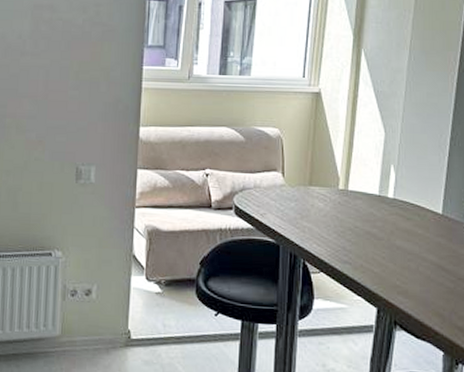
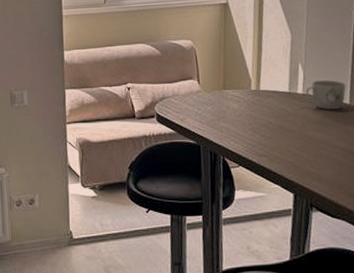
mug: none [397,186,440,219] -> present [306,80,347,110]

